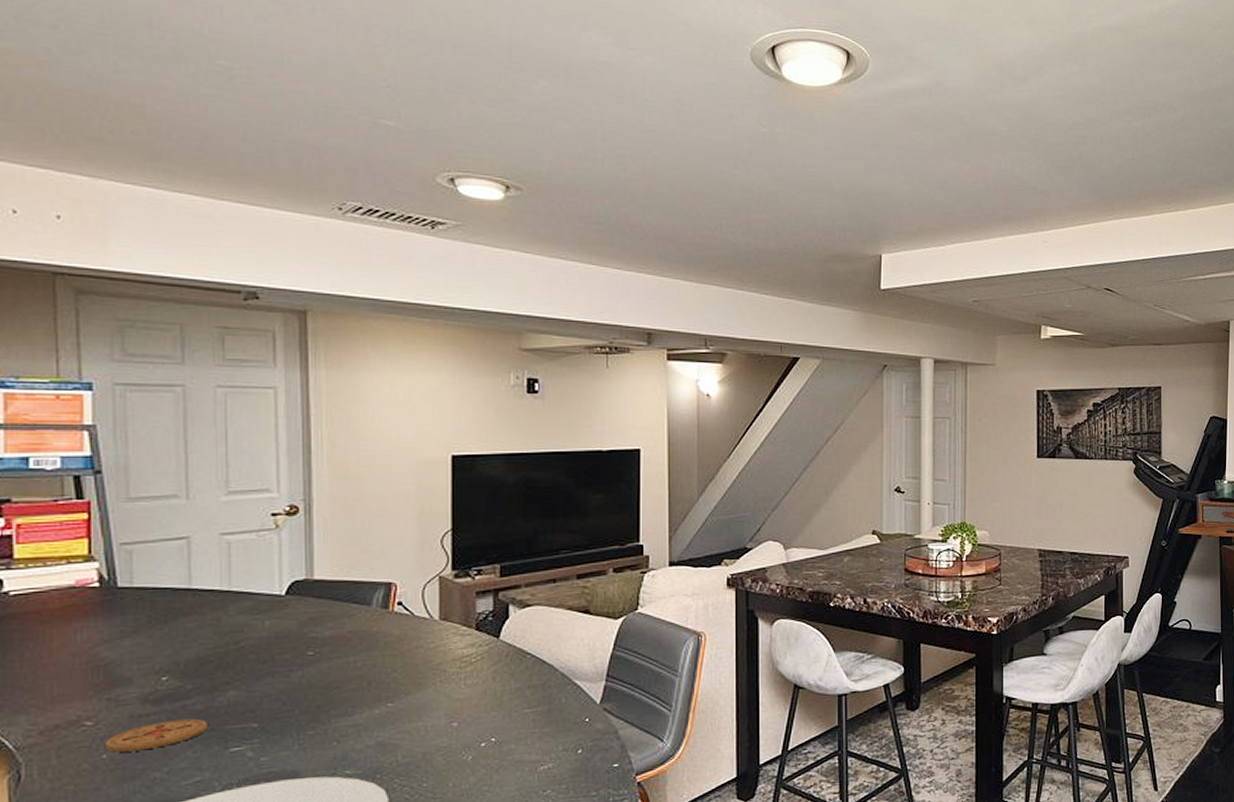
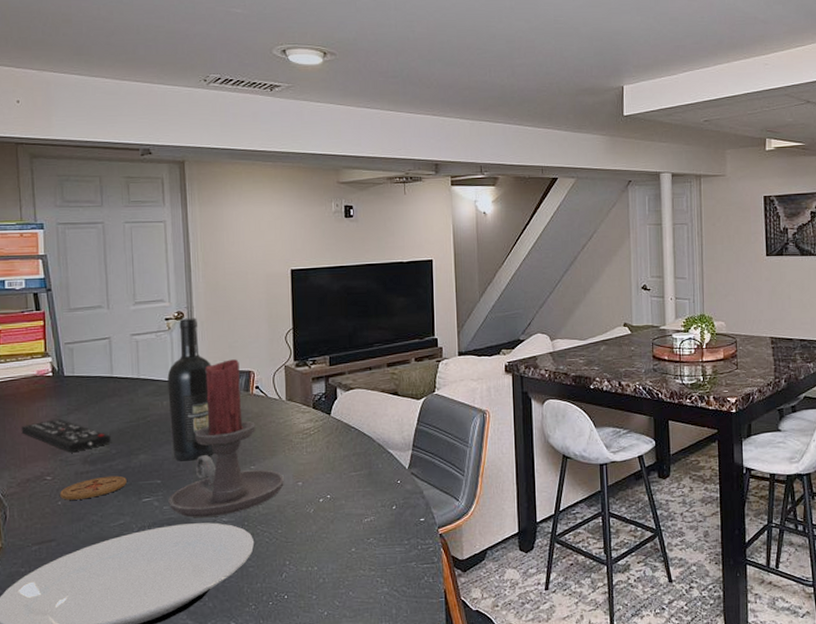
remote control: none [48,644,186,689] -> present [21,418,111,453]
candle holder: none [268,567,433,771] -> present [168,359,284,518]
wine bottle: none [272,513,337,699] -> present [167,318,215,461]

